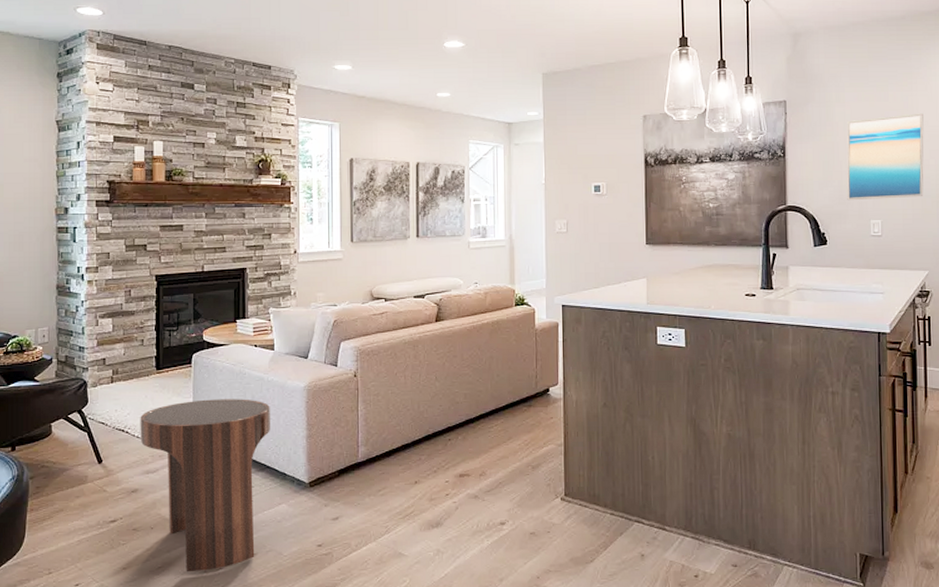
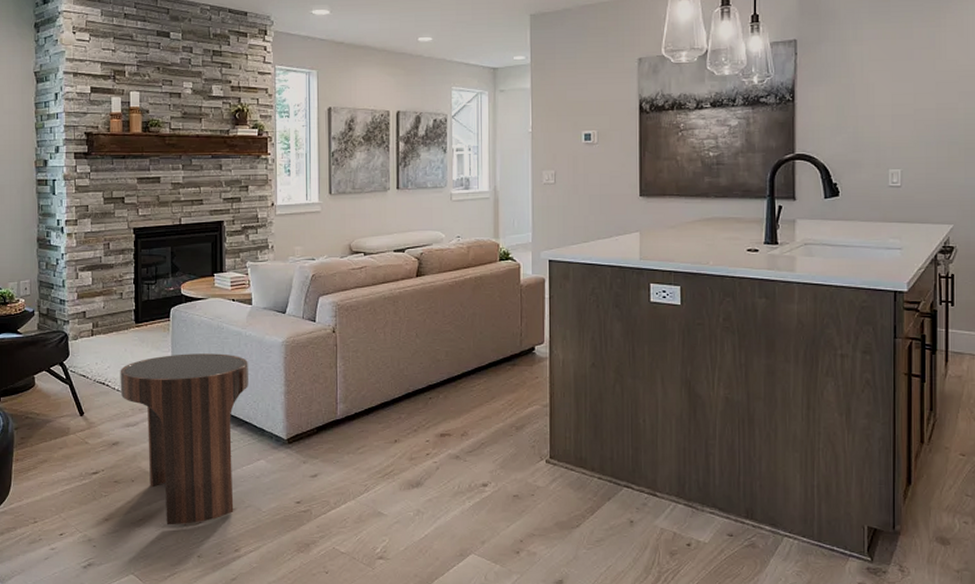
wall art: present [846,113,924,201] -> none [862,51,952,148]

